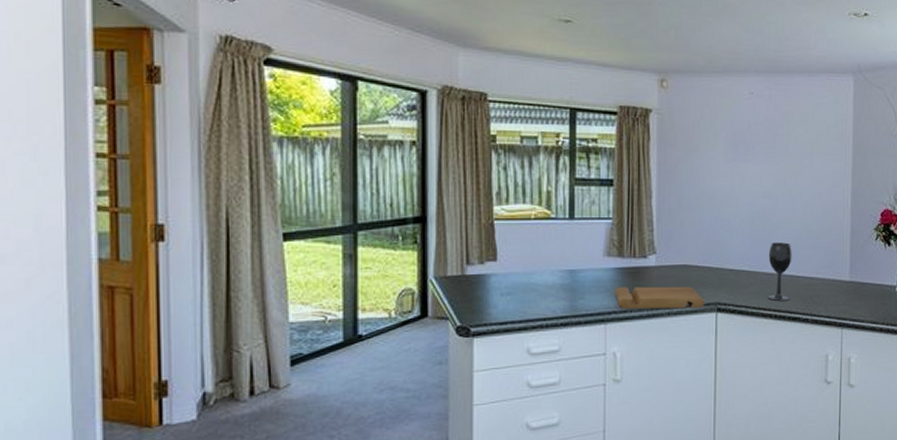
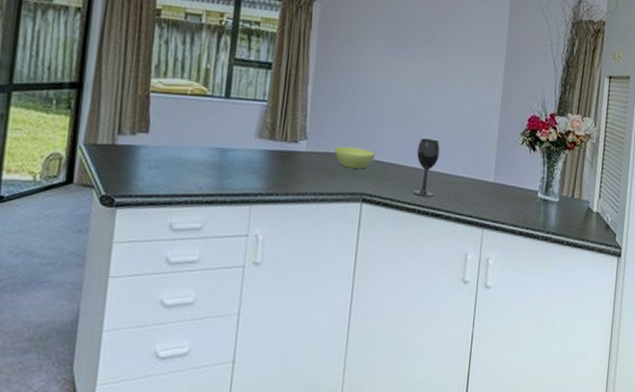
cutting board: present [614,286,705,309] -> none [262,169,351,198]
soup bowl: none [684,257,727,279] -> present [334,146,376,169]

